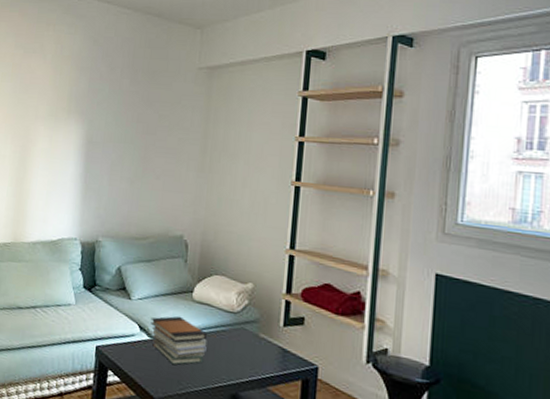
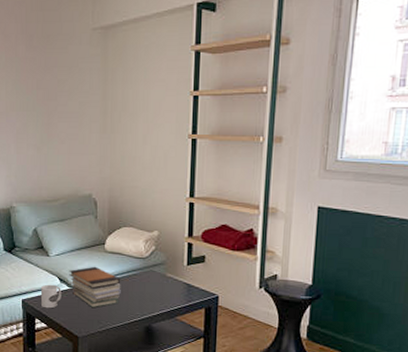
mug: none [116,331,141,360] -> present [40,284,61,309]

